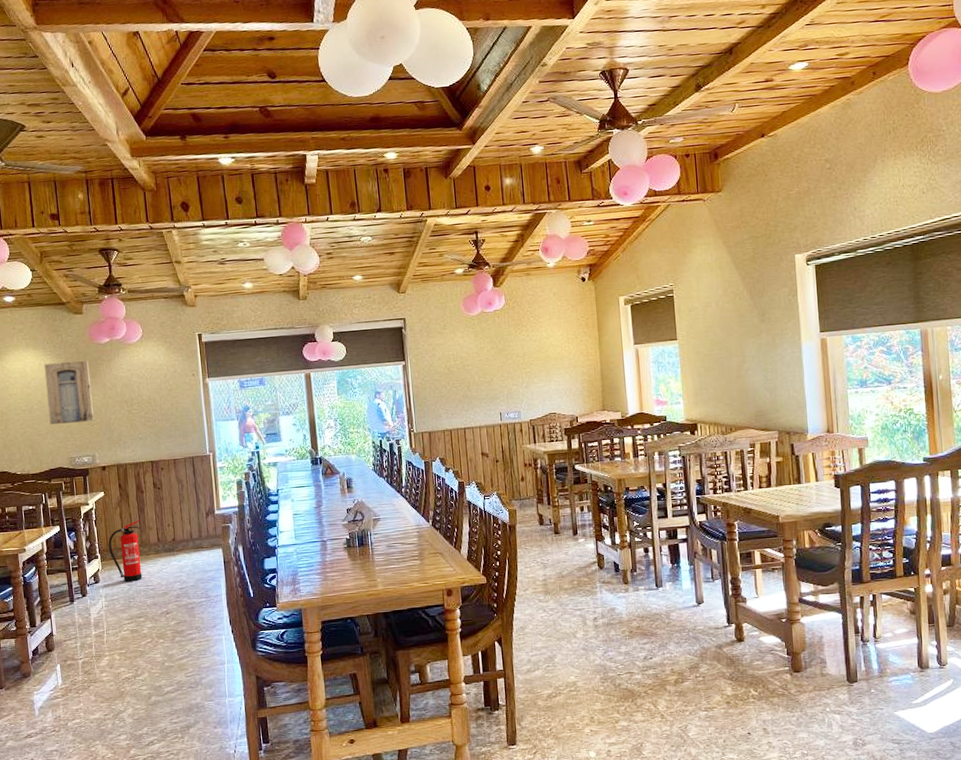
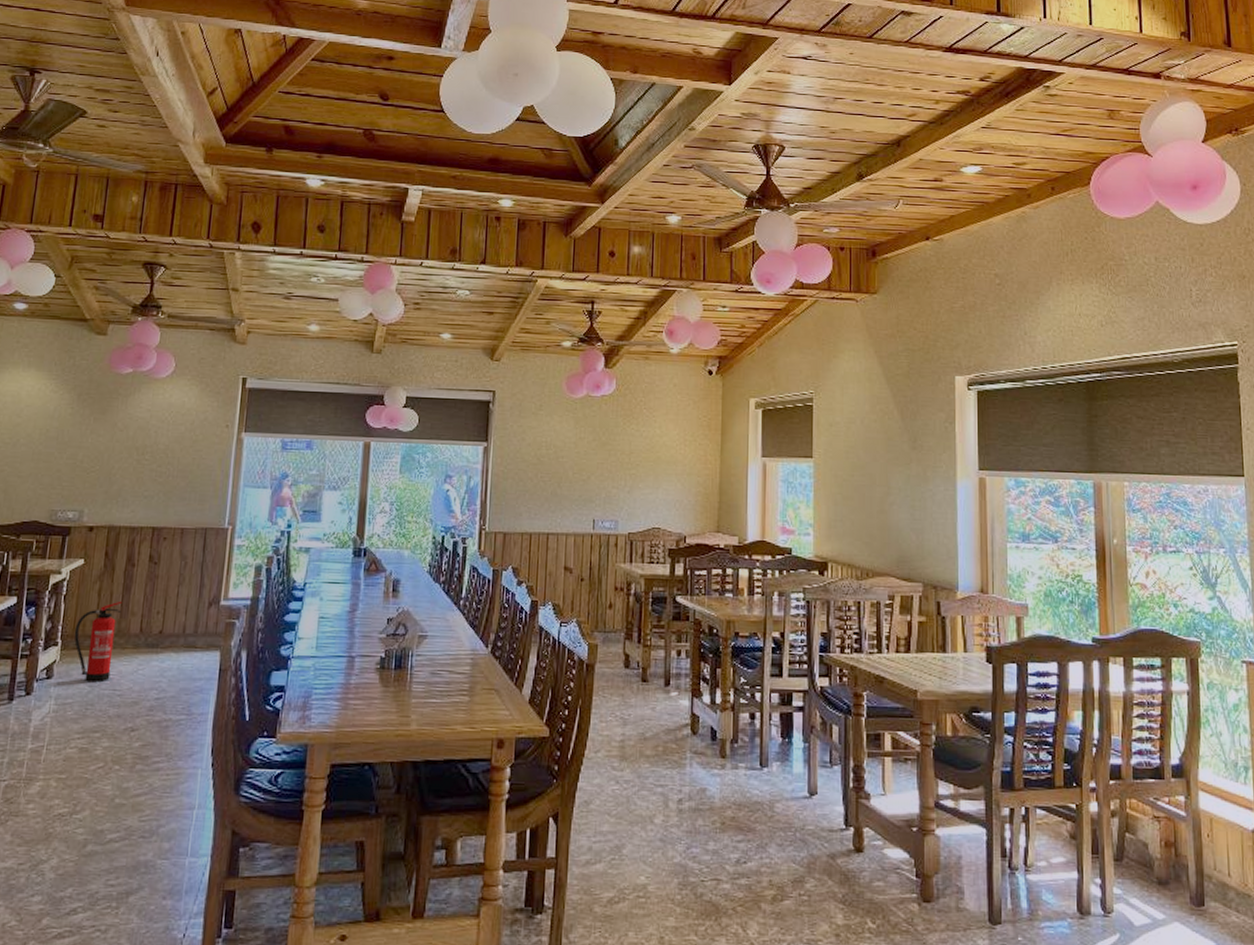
wall art: present [43,360,94,425] -> none [35,389,102,468]

